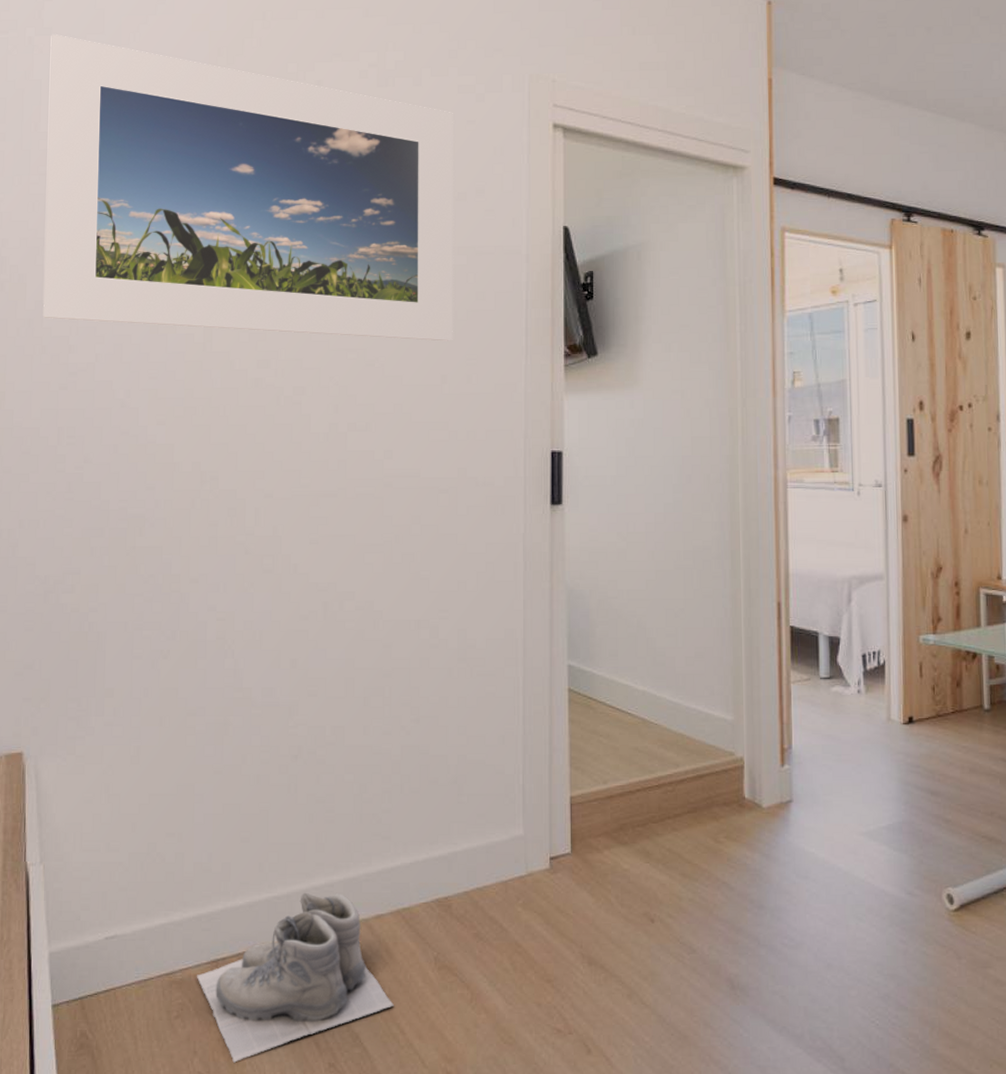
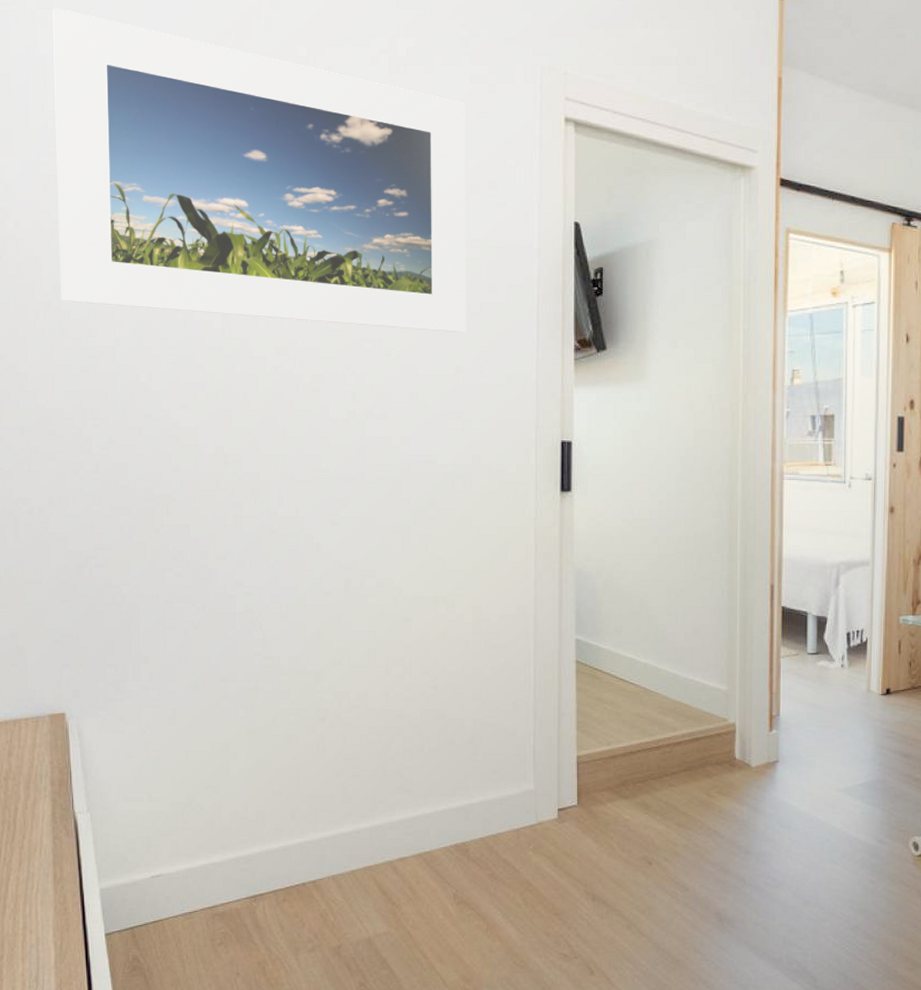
boots: present [196,892,394,1063] -> none [236,838,417,982]

